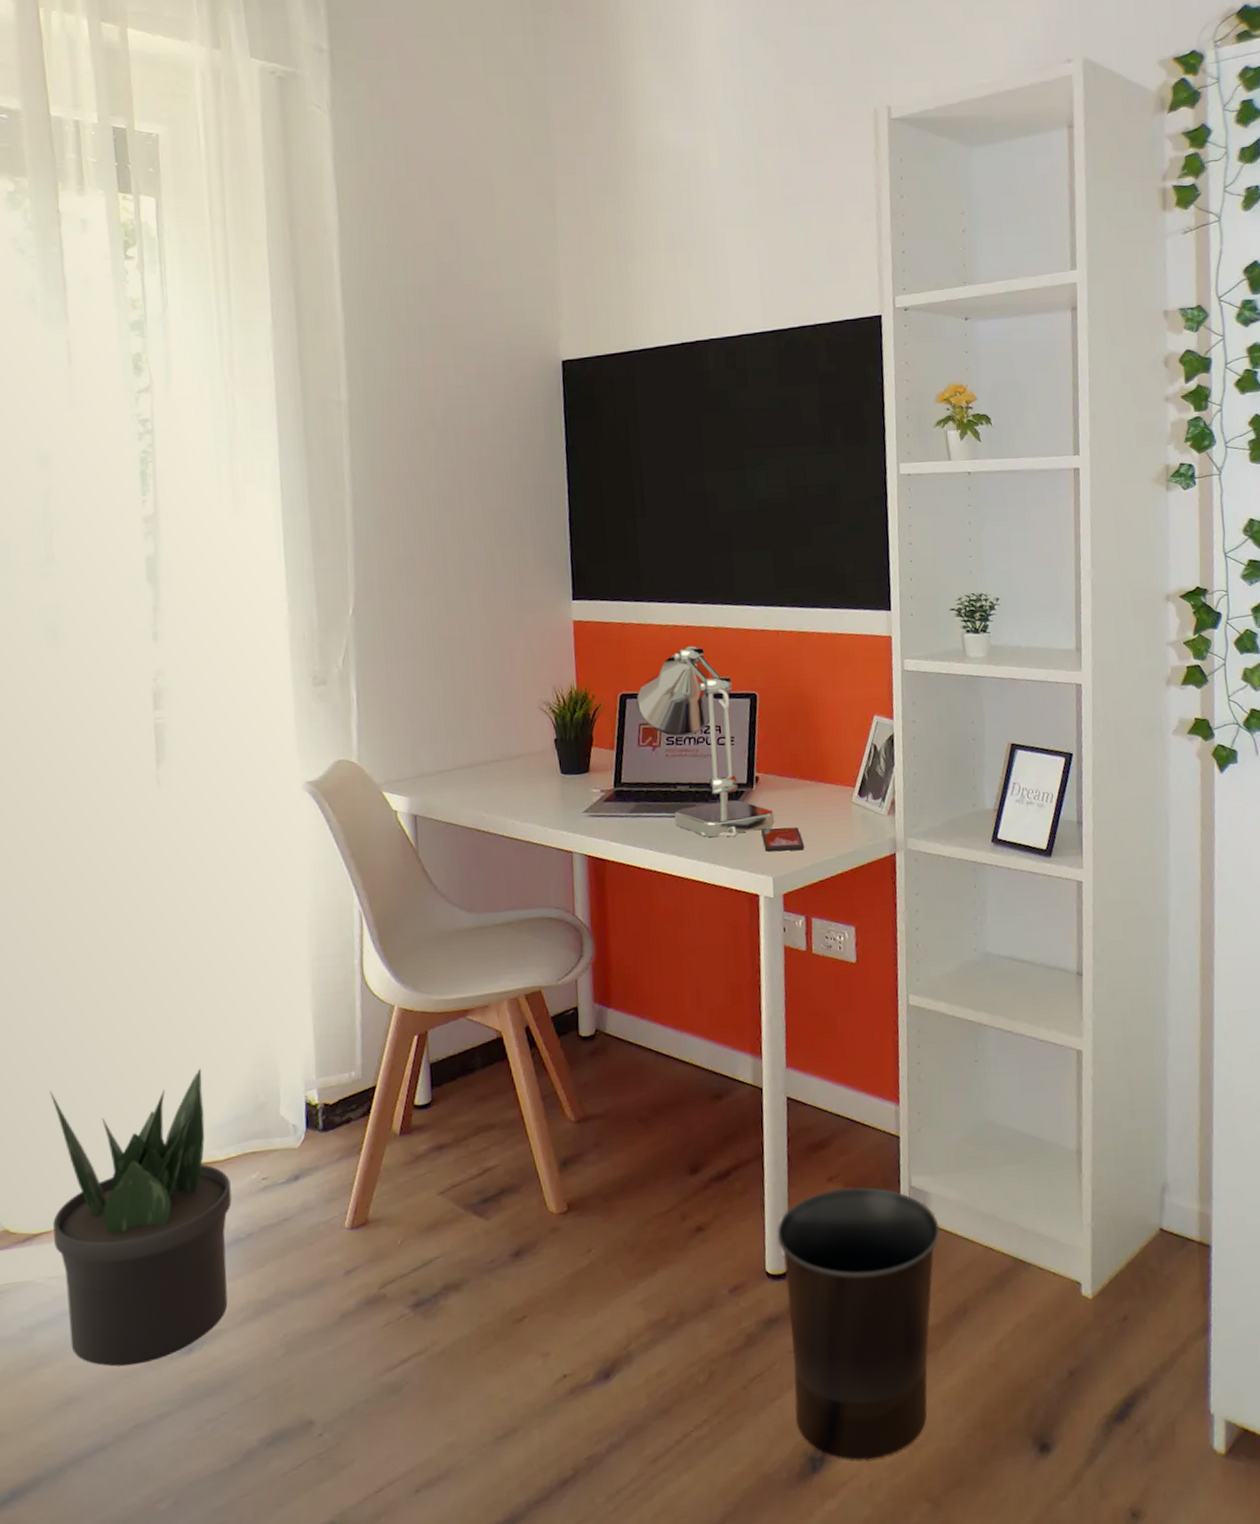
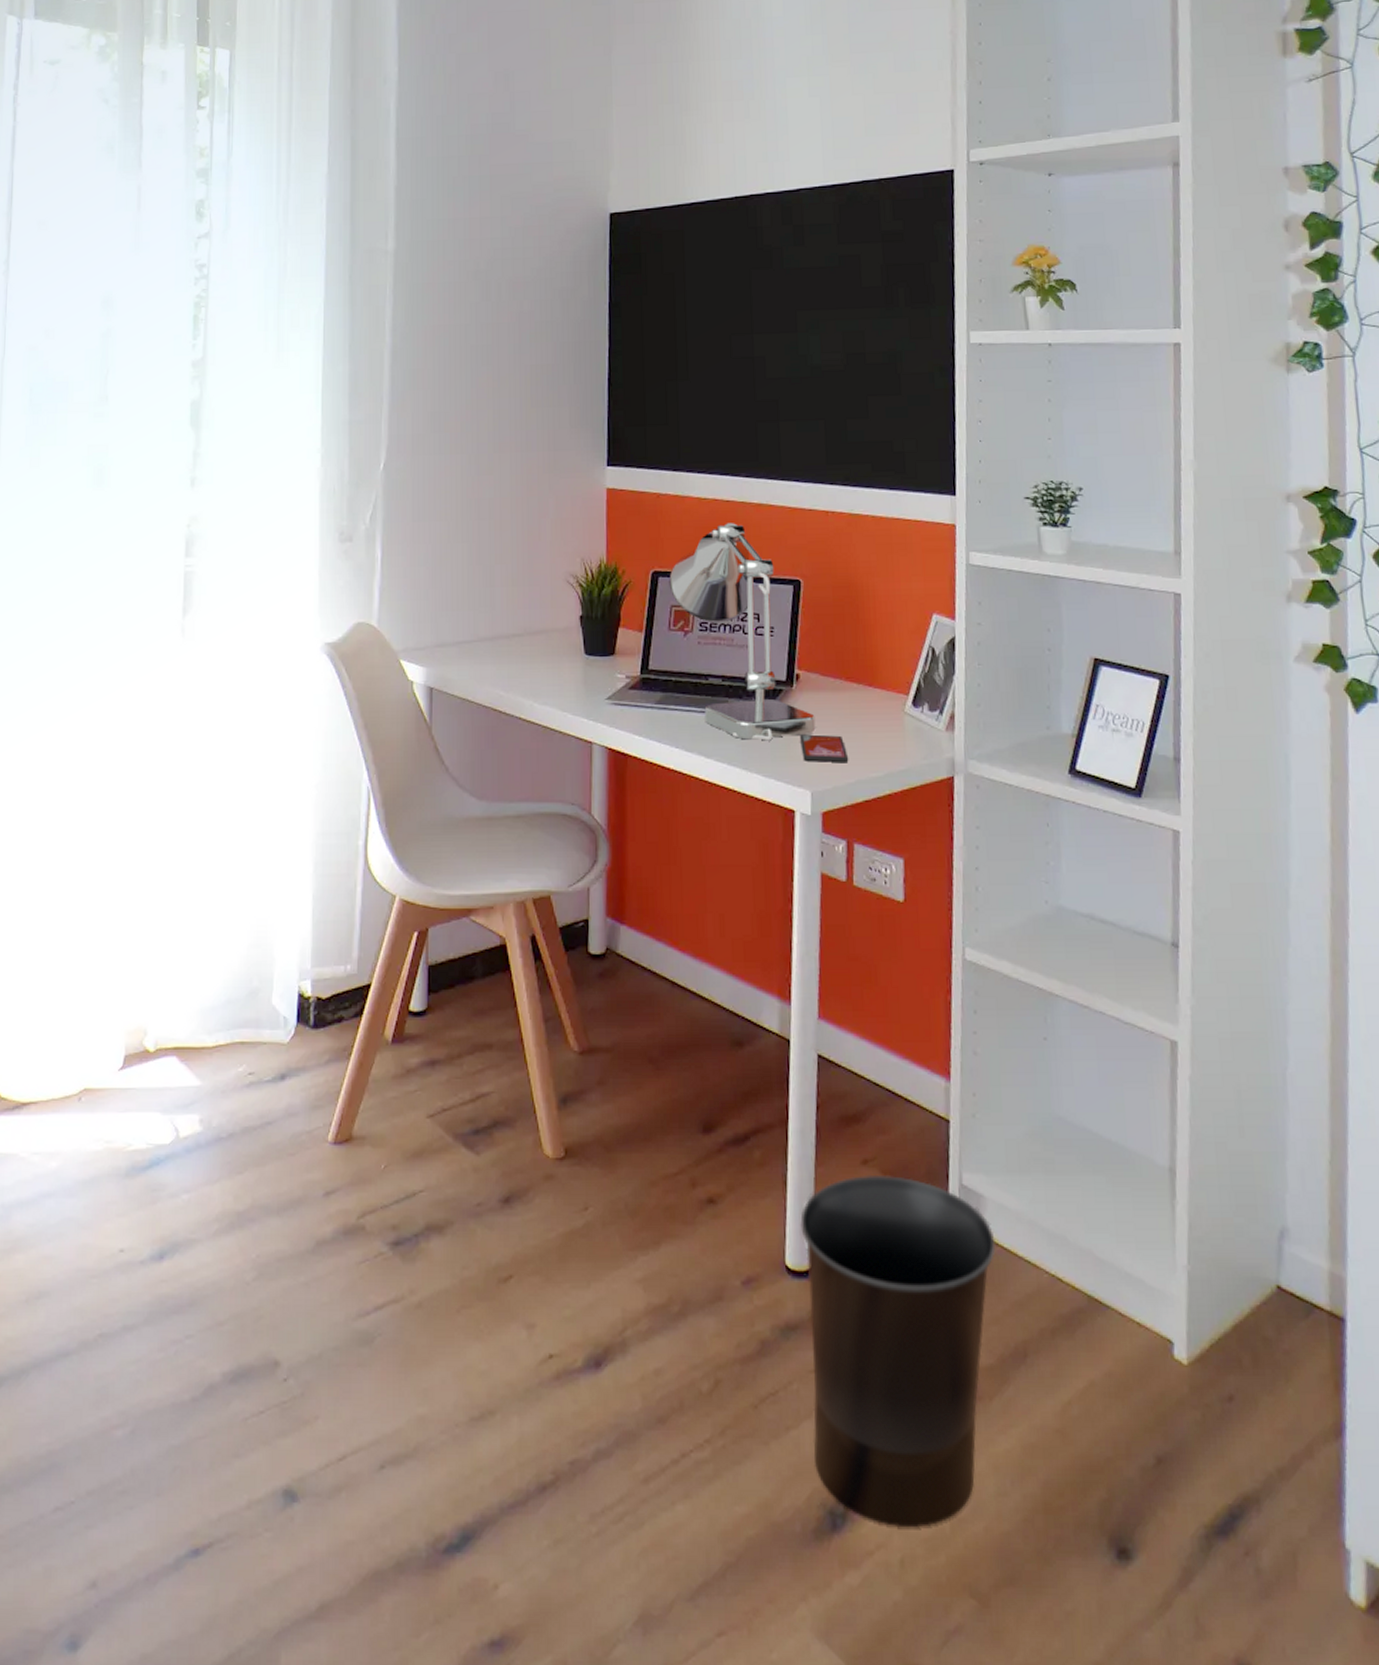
planter: present [50,1069,232,1367] -> none [41,943,217,1265]

